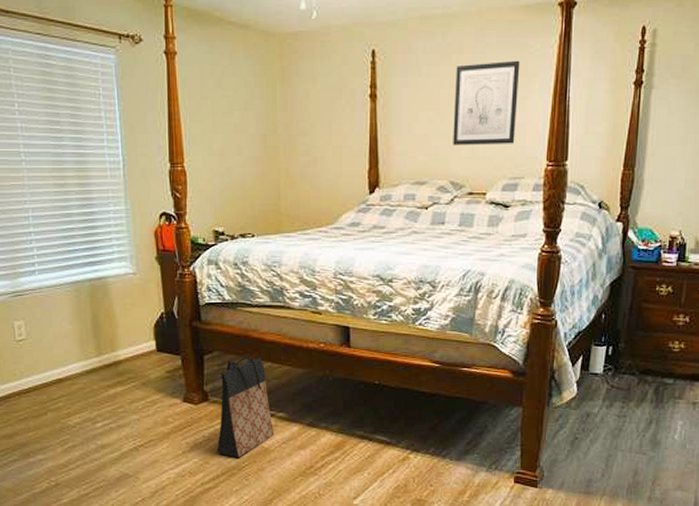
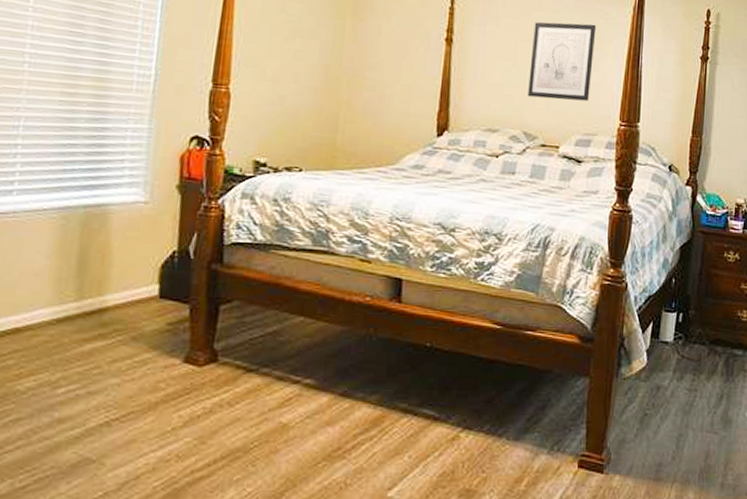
bag: present [217,356,275,457] -> none [219,307,298,435]

